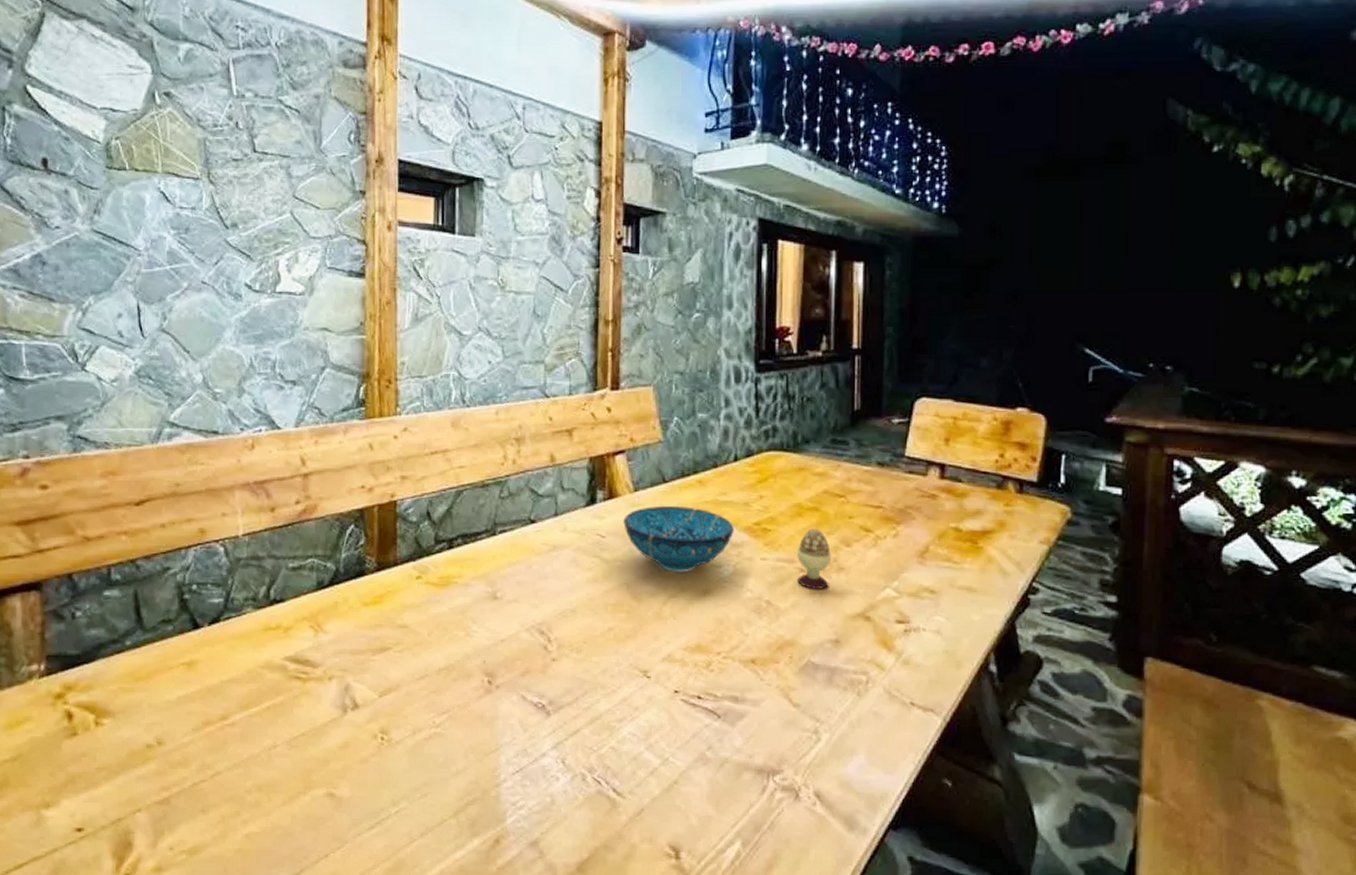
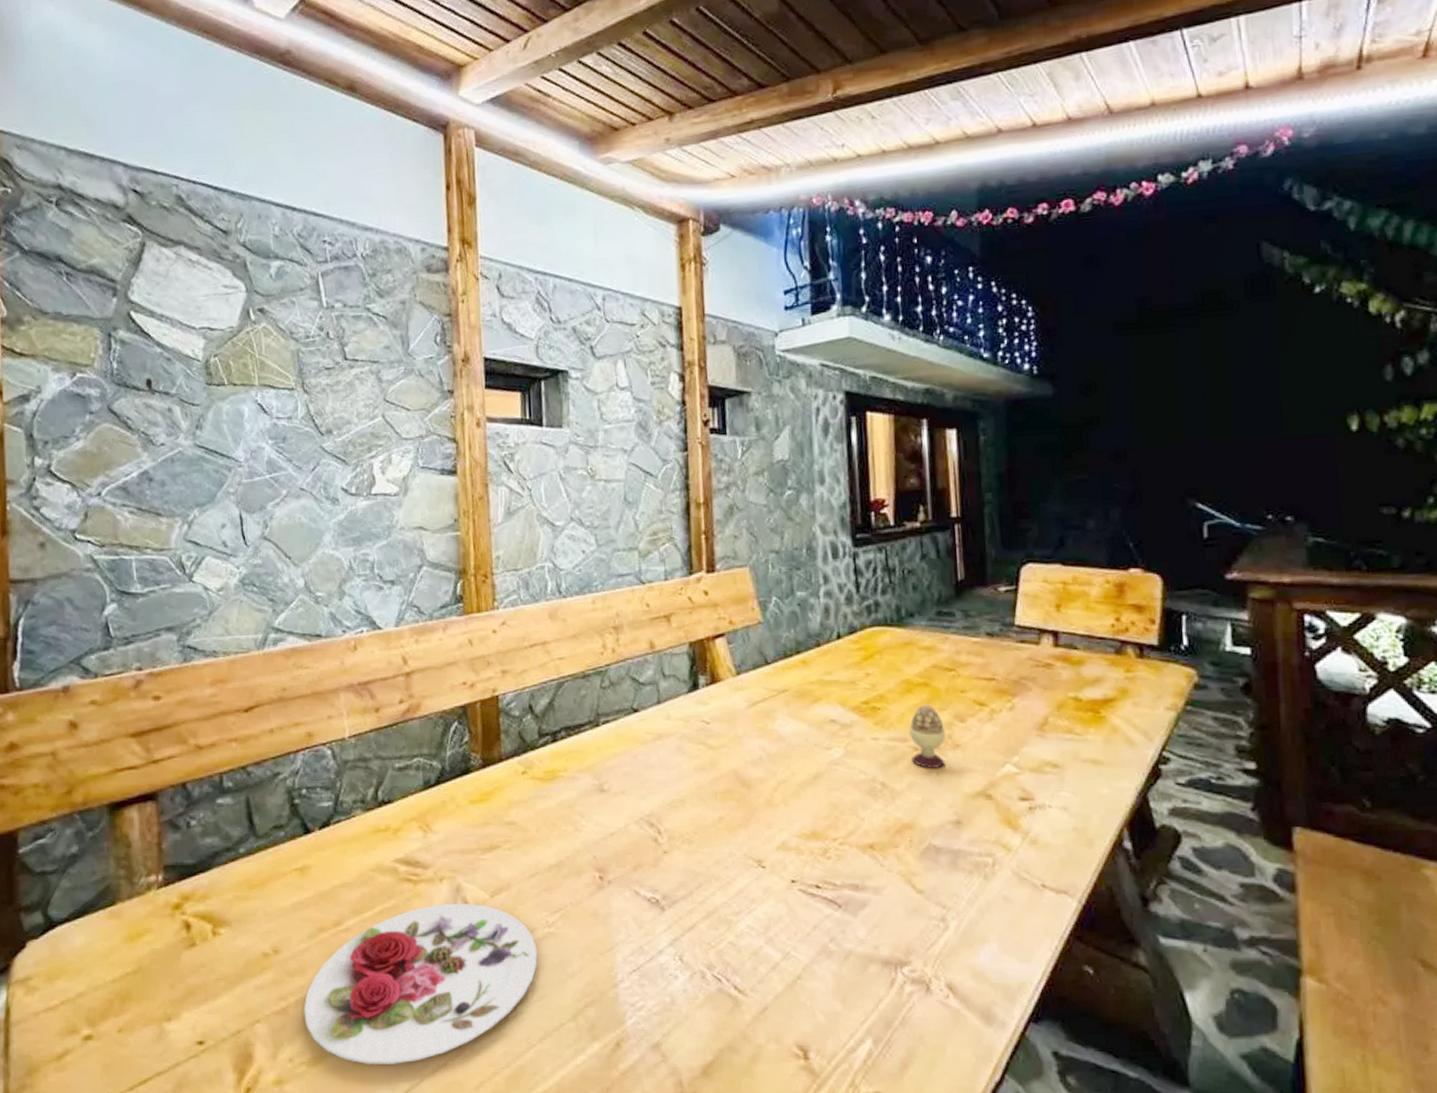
plate: none [186,701,423,855] -> present [304,903,538,1064]
decorative bowl: present [623,505,734,572] -> none [727,687,842,757]

